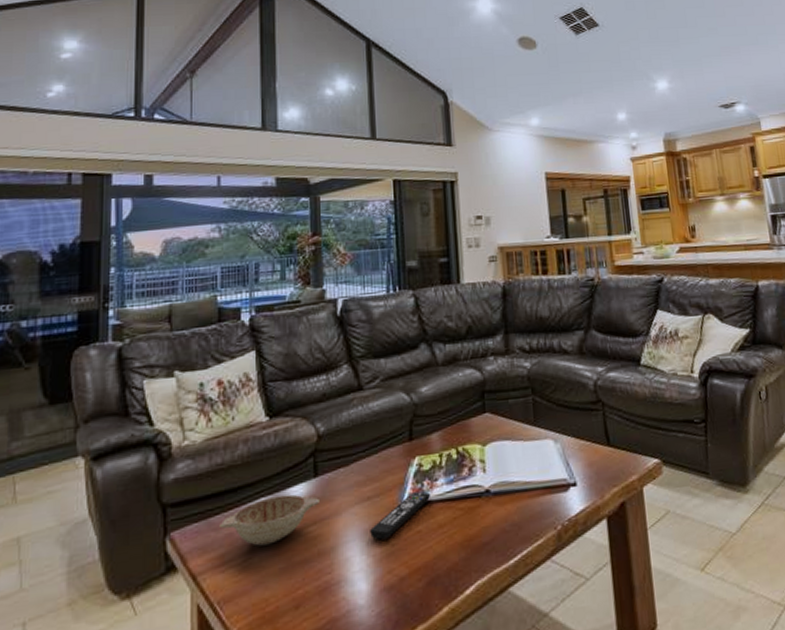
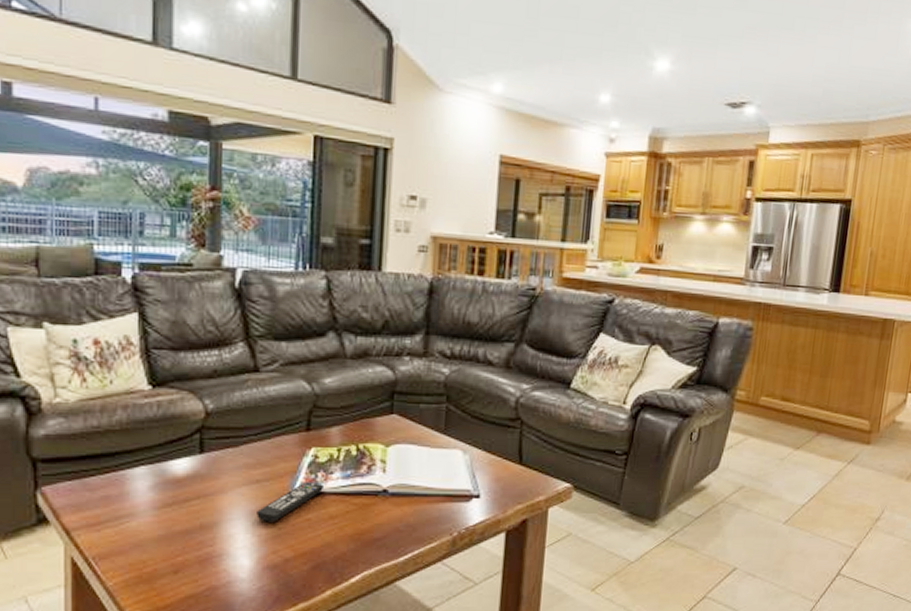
decorative bowl: present [219,494,321,546] -> none [95,466,206,512]

